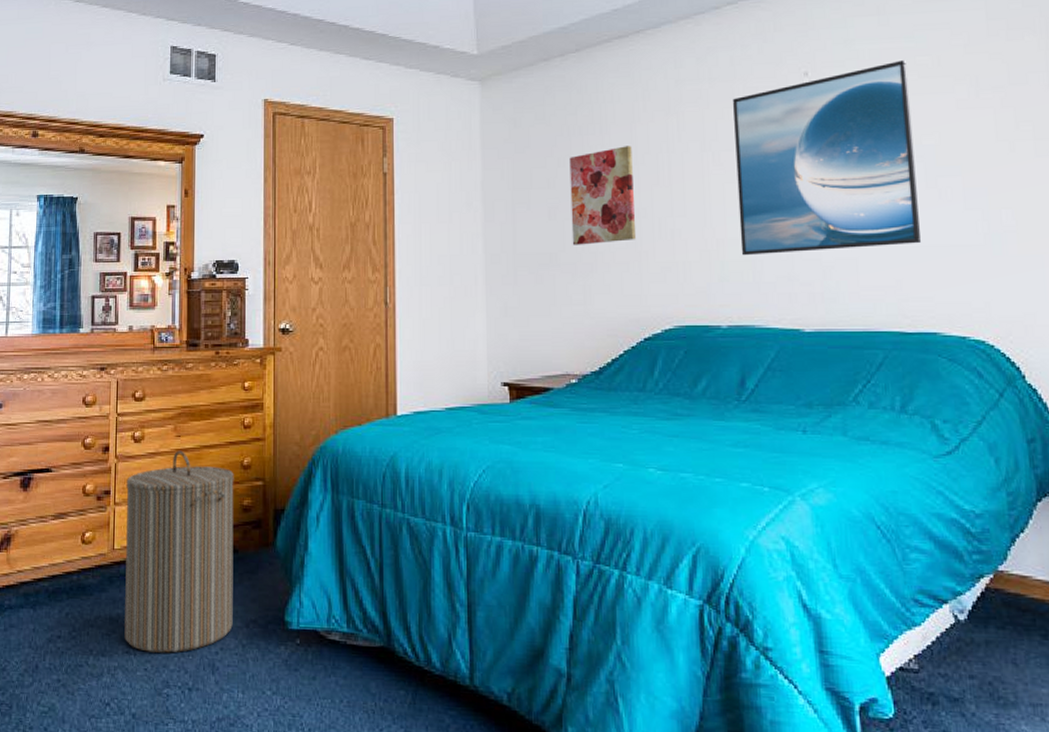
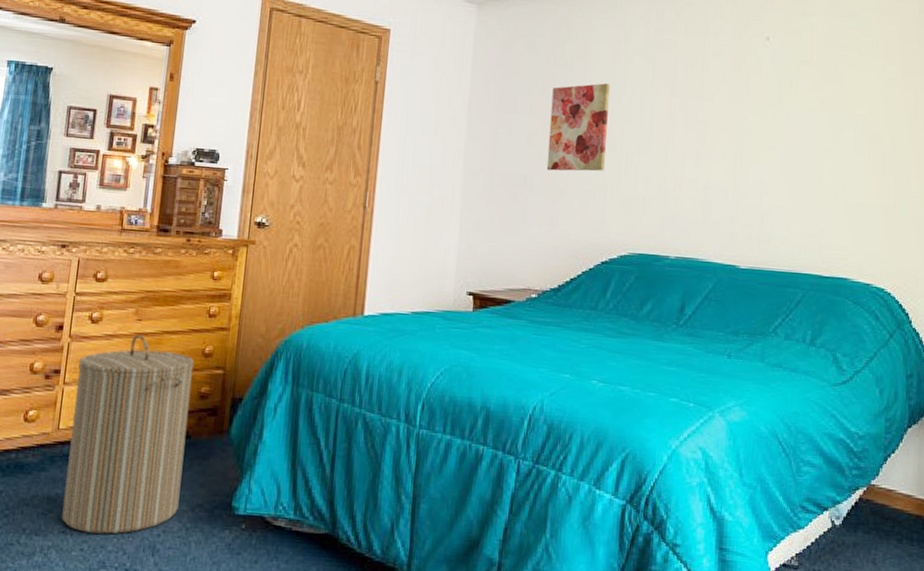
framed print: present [733,60,922,256] -> none [694,37,851,200]

